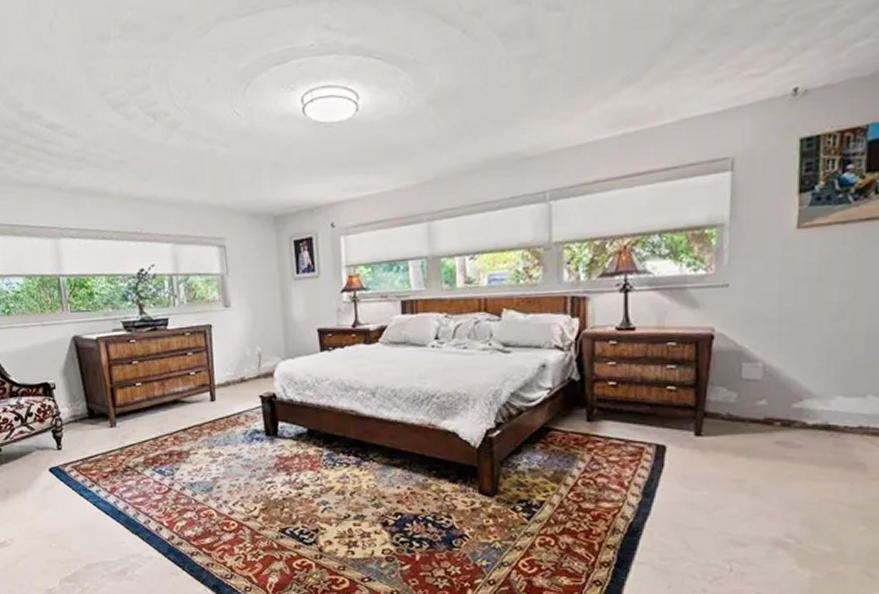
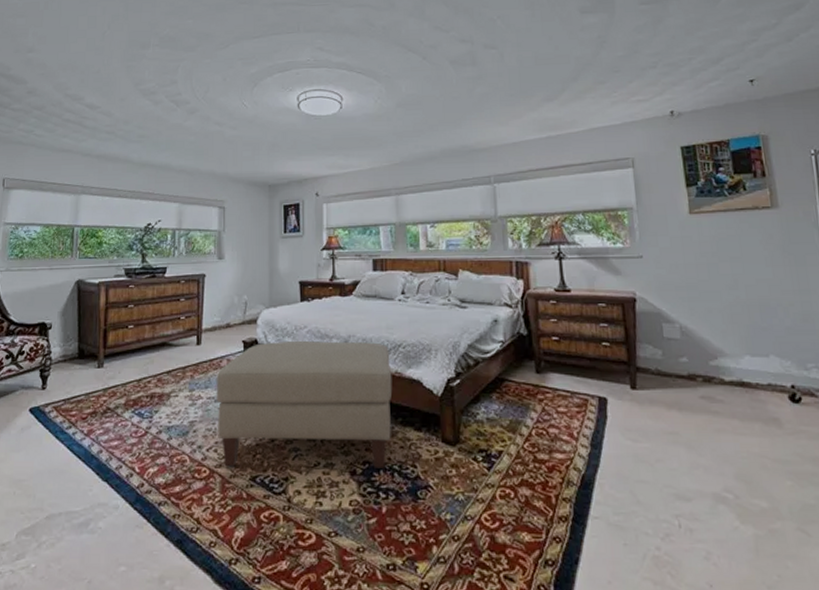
ottoman: none [235,393,426,520] -> present [216,341,393,469]

